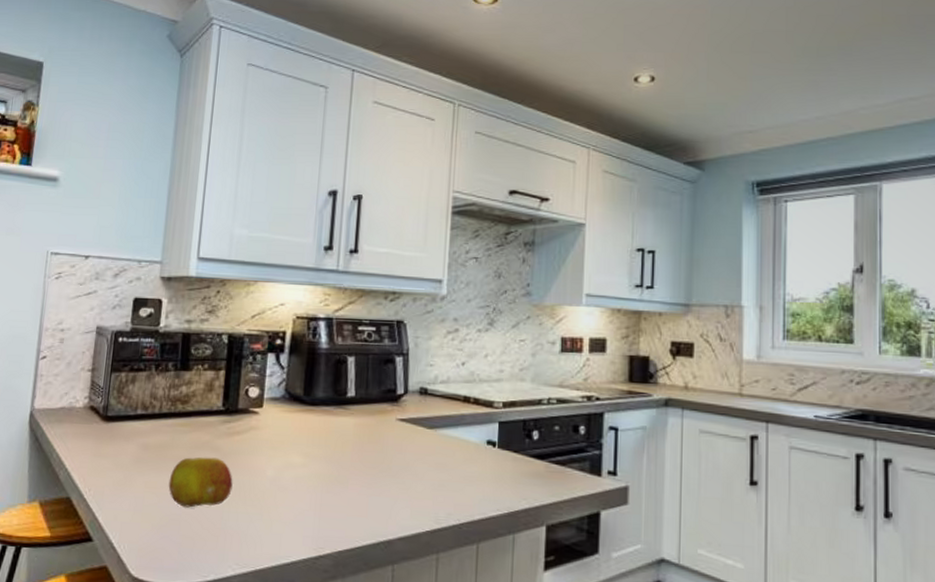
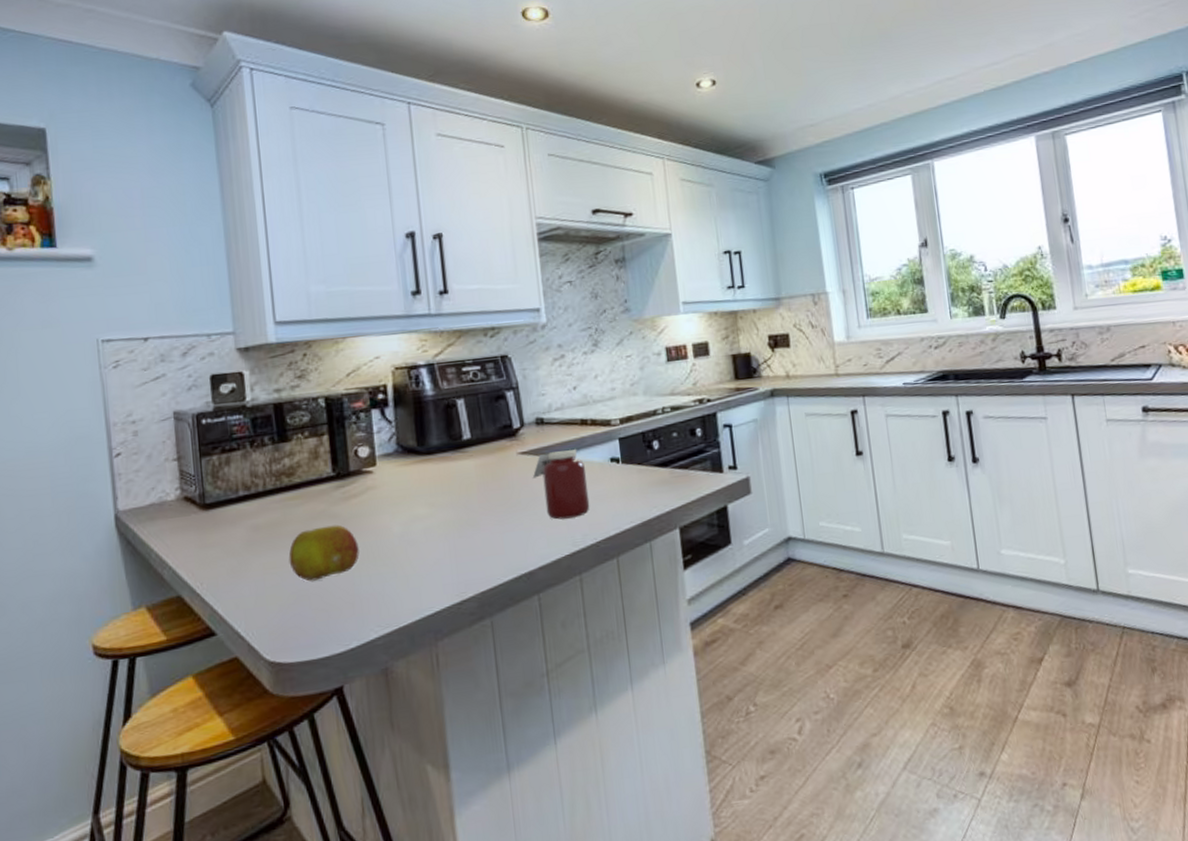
jar: none [407,424,461,495] -> present [532,448,590,520]

